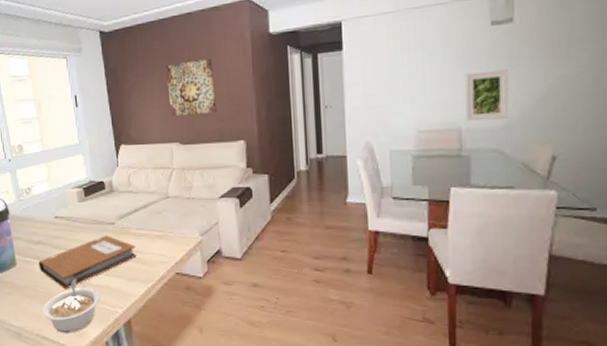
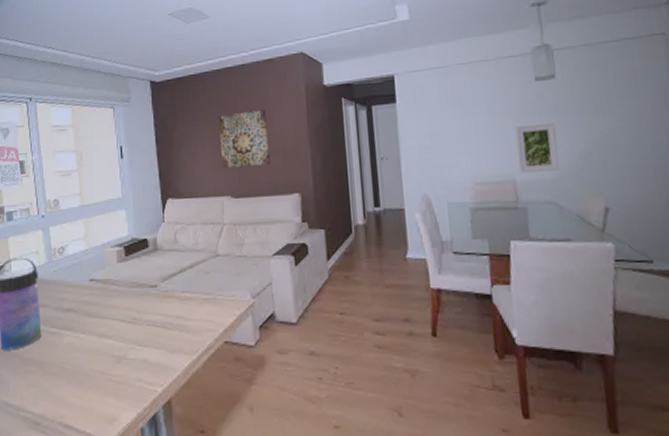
notebook: present [38,236,138,290] -> none [67,300,182,366]
legume: present [42,280,100,333] -> none [67,354,137,420]

